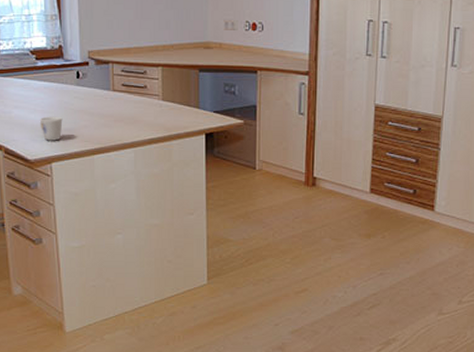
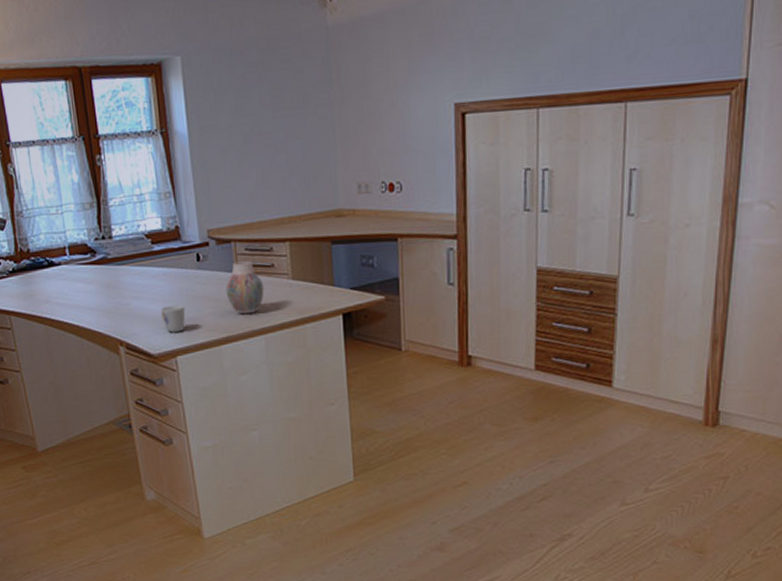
vase: none [101,81,136,129] -> present [226,261,264,315]

